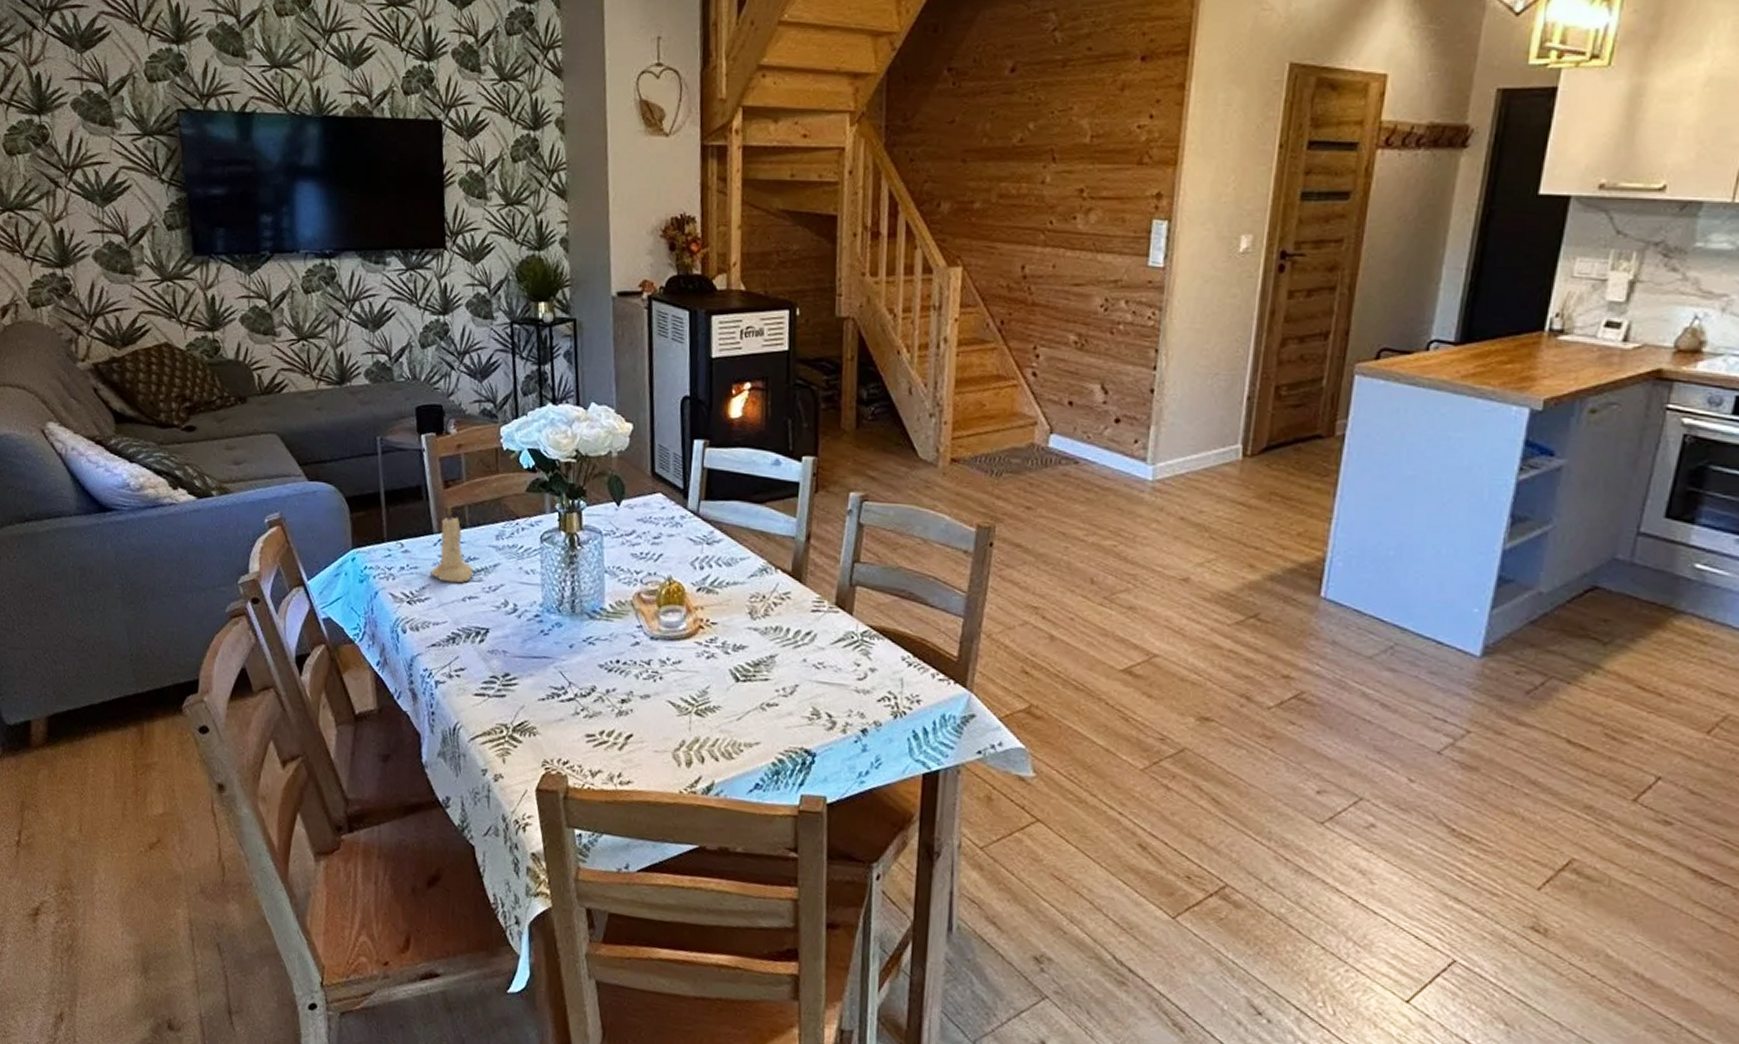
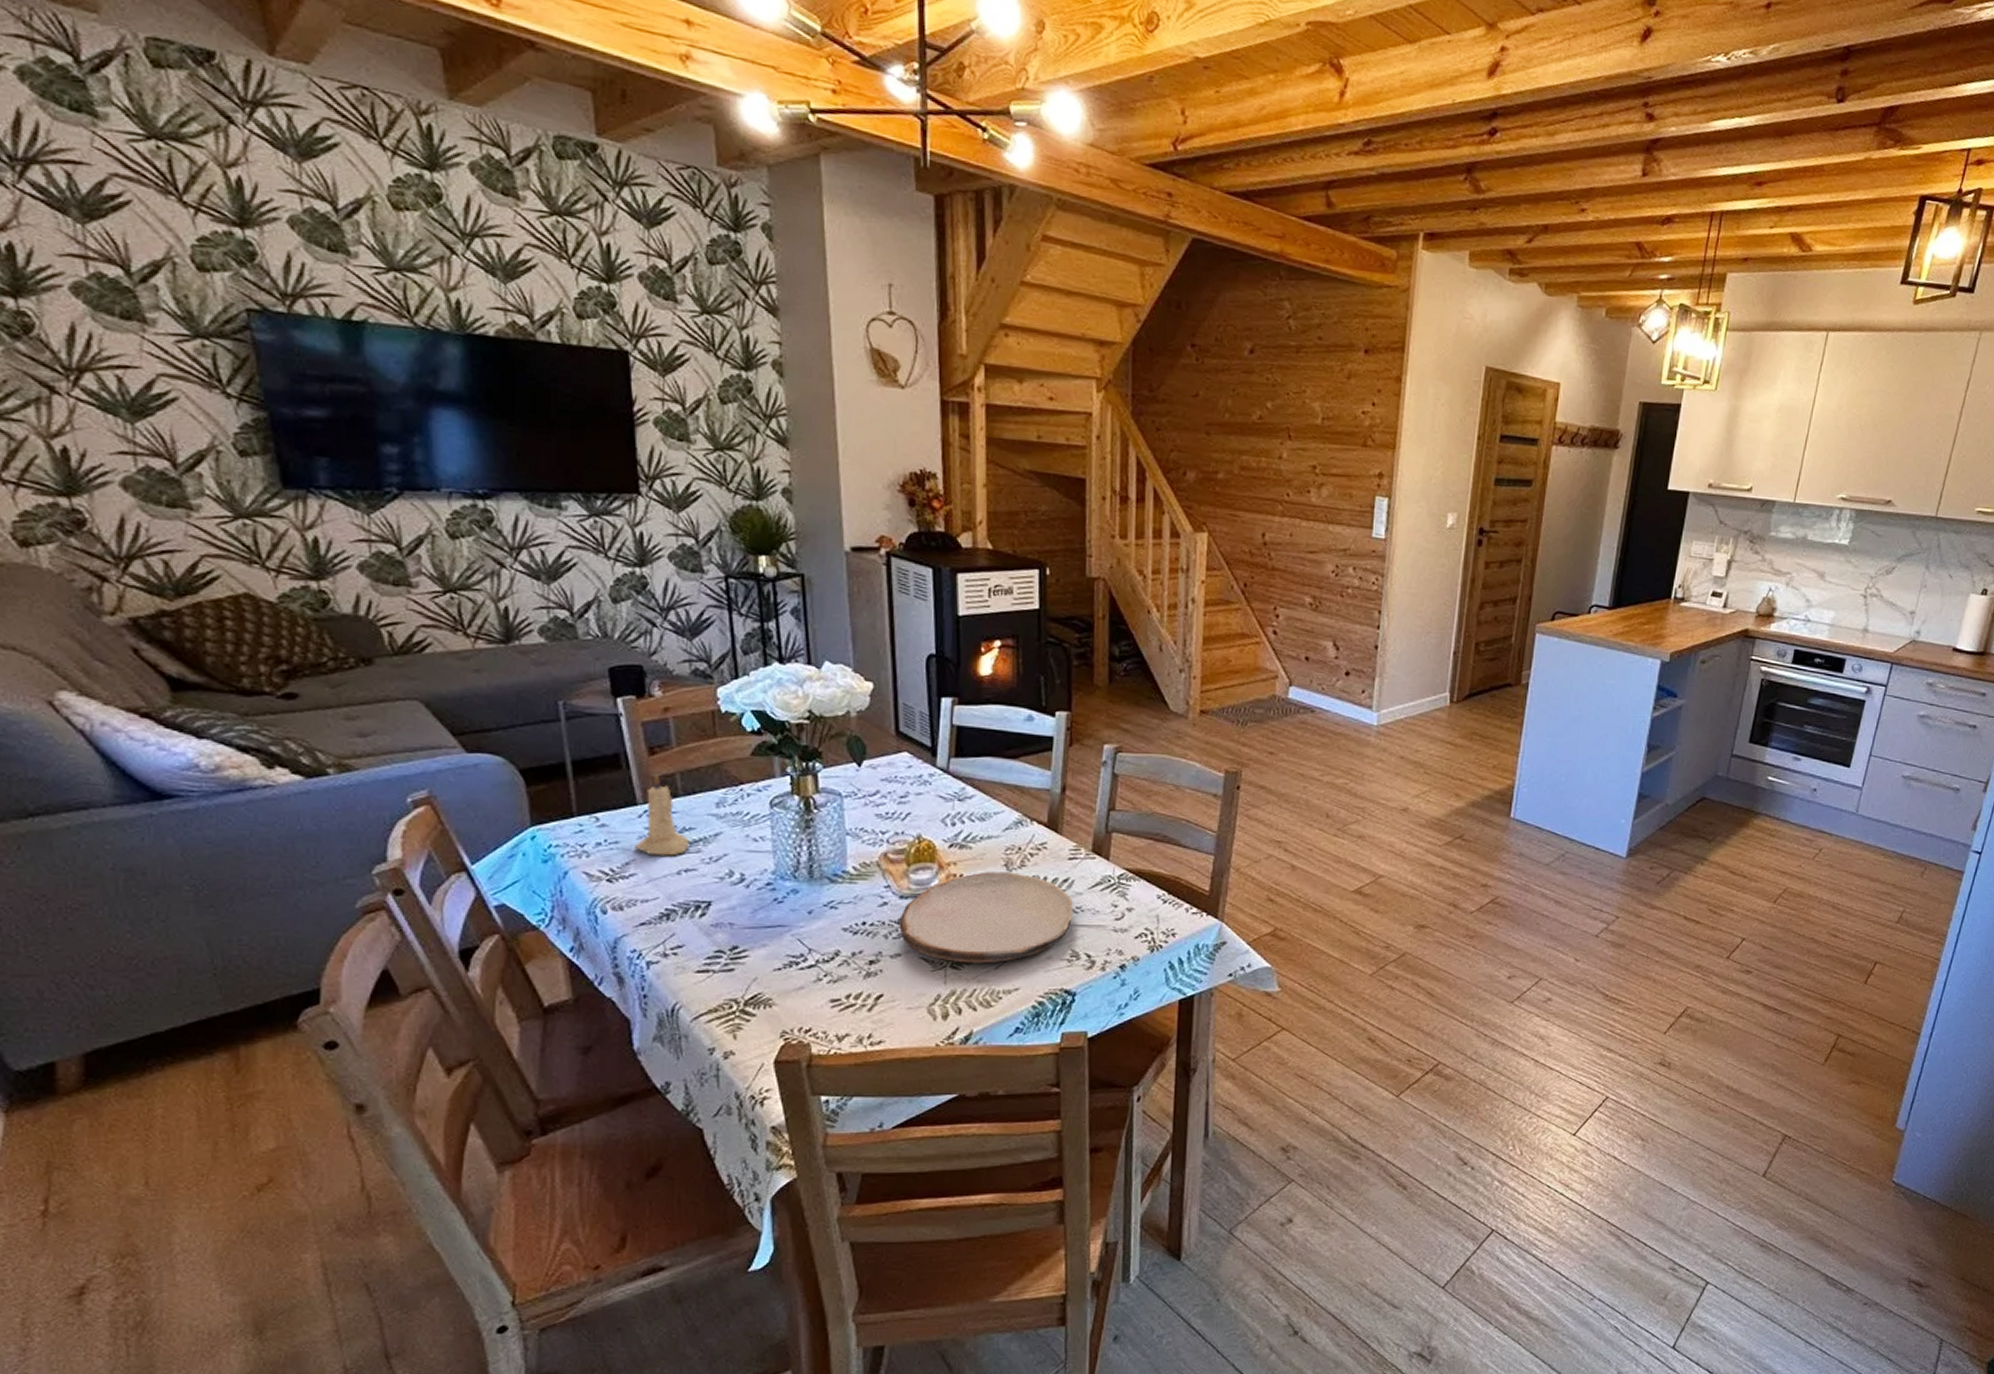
plate: none [649,618,815,714] -> present [899,871,1073,963]

